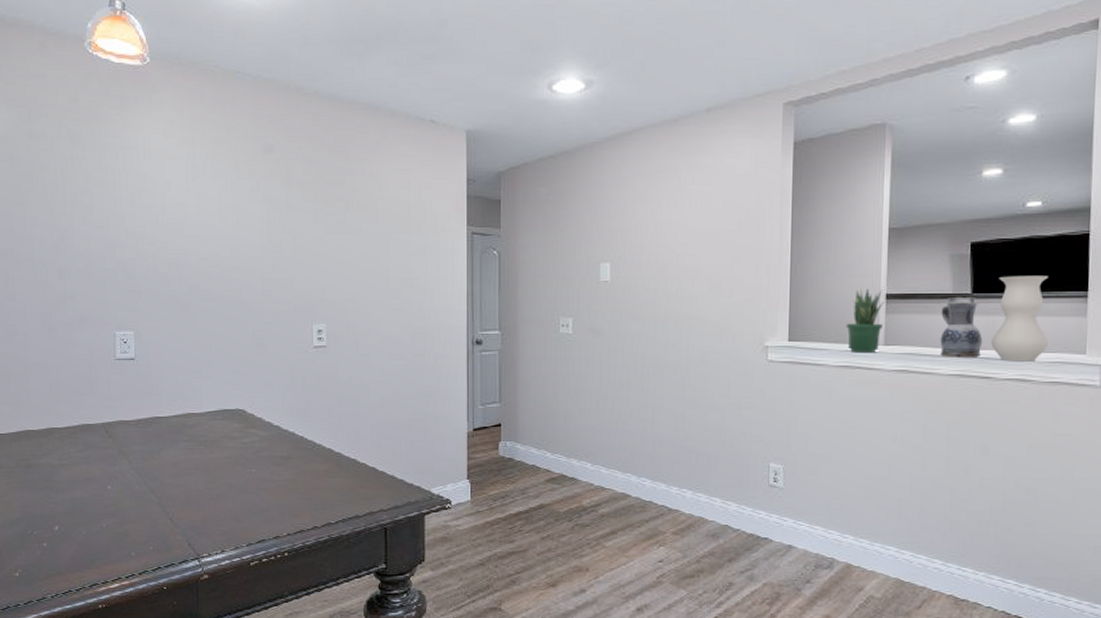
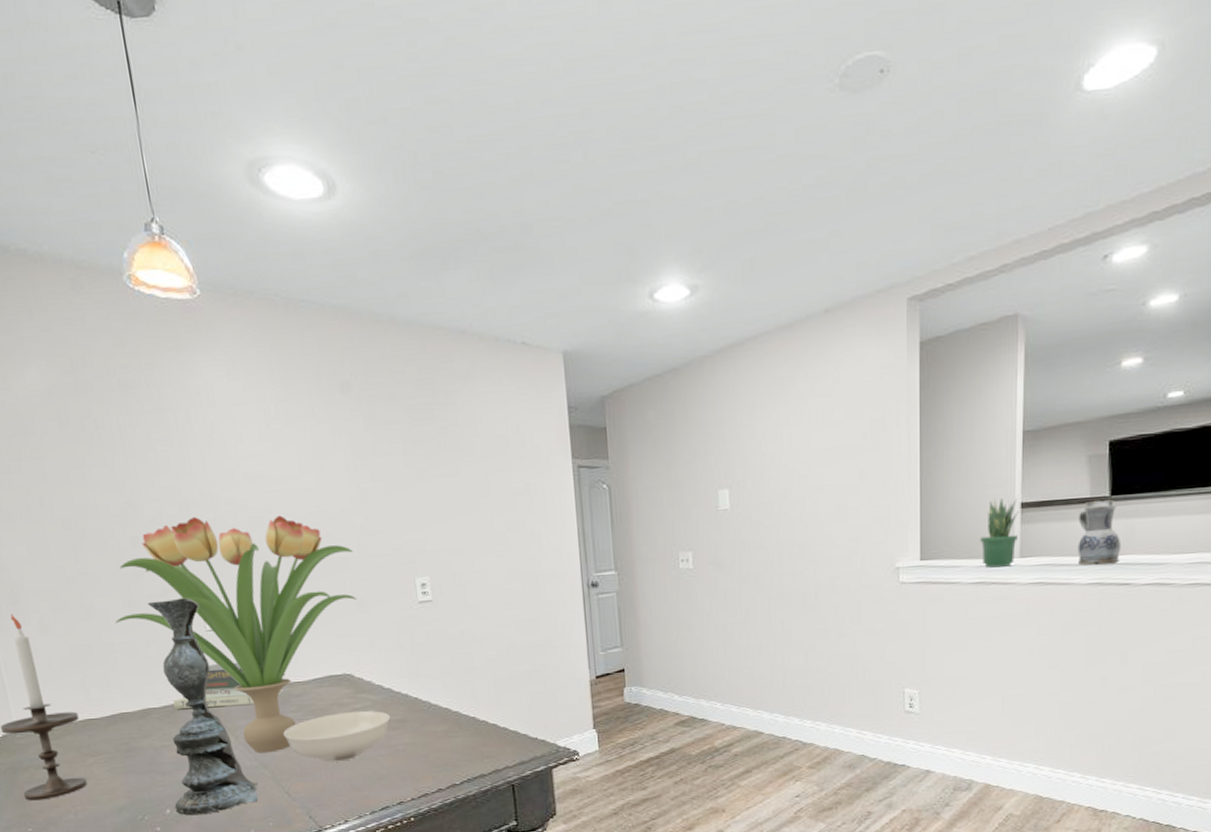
flower arrangement: none [34,255,258,479] -> present [116,515,357,754]
candlestick: none [63,327,144,534] -> present [147,597,259,816]
books: none [75,390,182,432] -> present [172,662,285,710]
bowl: none [174,445,276,493] -> present [283,710,391,763]
vase: present [991,276,1048,362] -> none [1130,471,1190,566]

